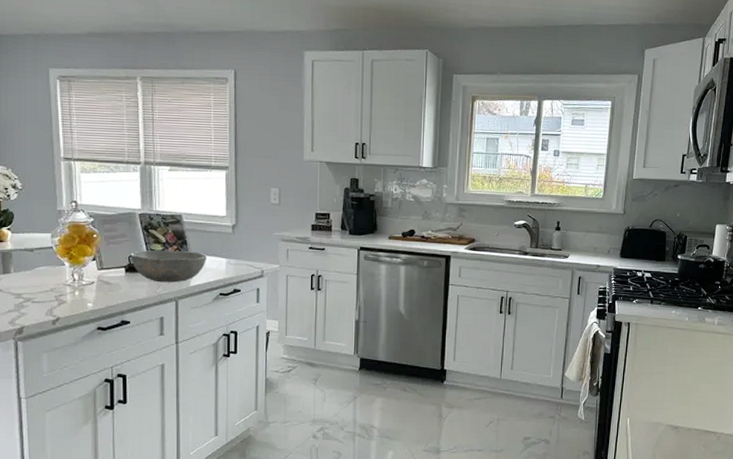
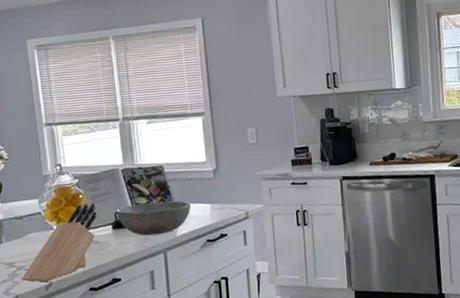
knife block: none [28,243,110,315] -> present [21,202,97,282]

